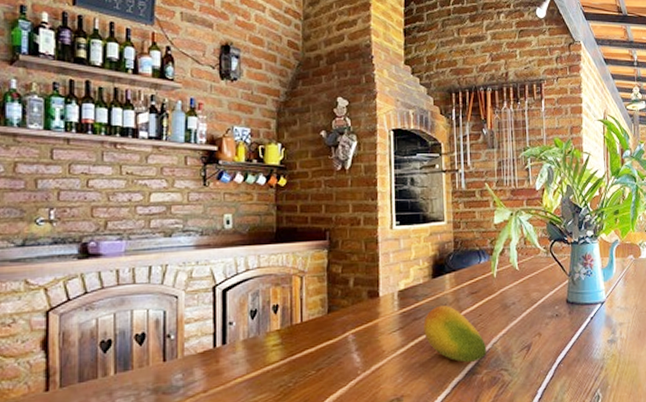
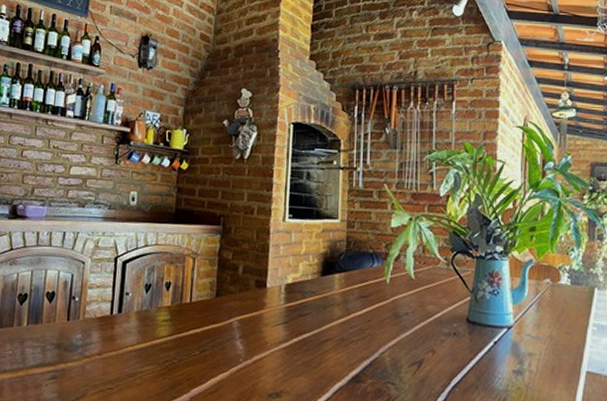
fruit: present [423,306,487,363] -> none [308,305,374,369]

